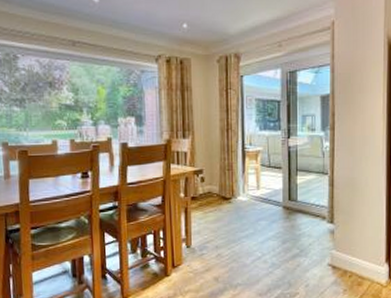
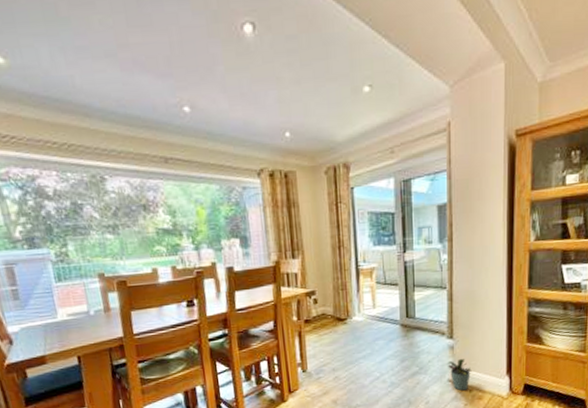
potted plant: none [328,243,351,276] -> present [448,358,472,391]

